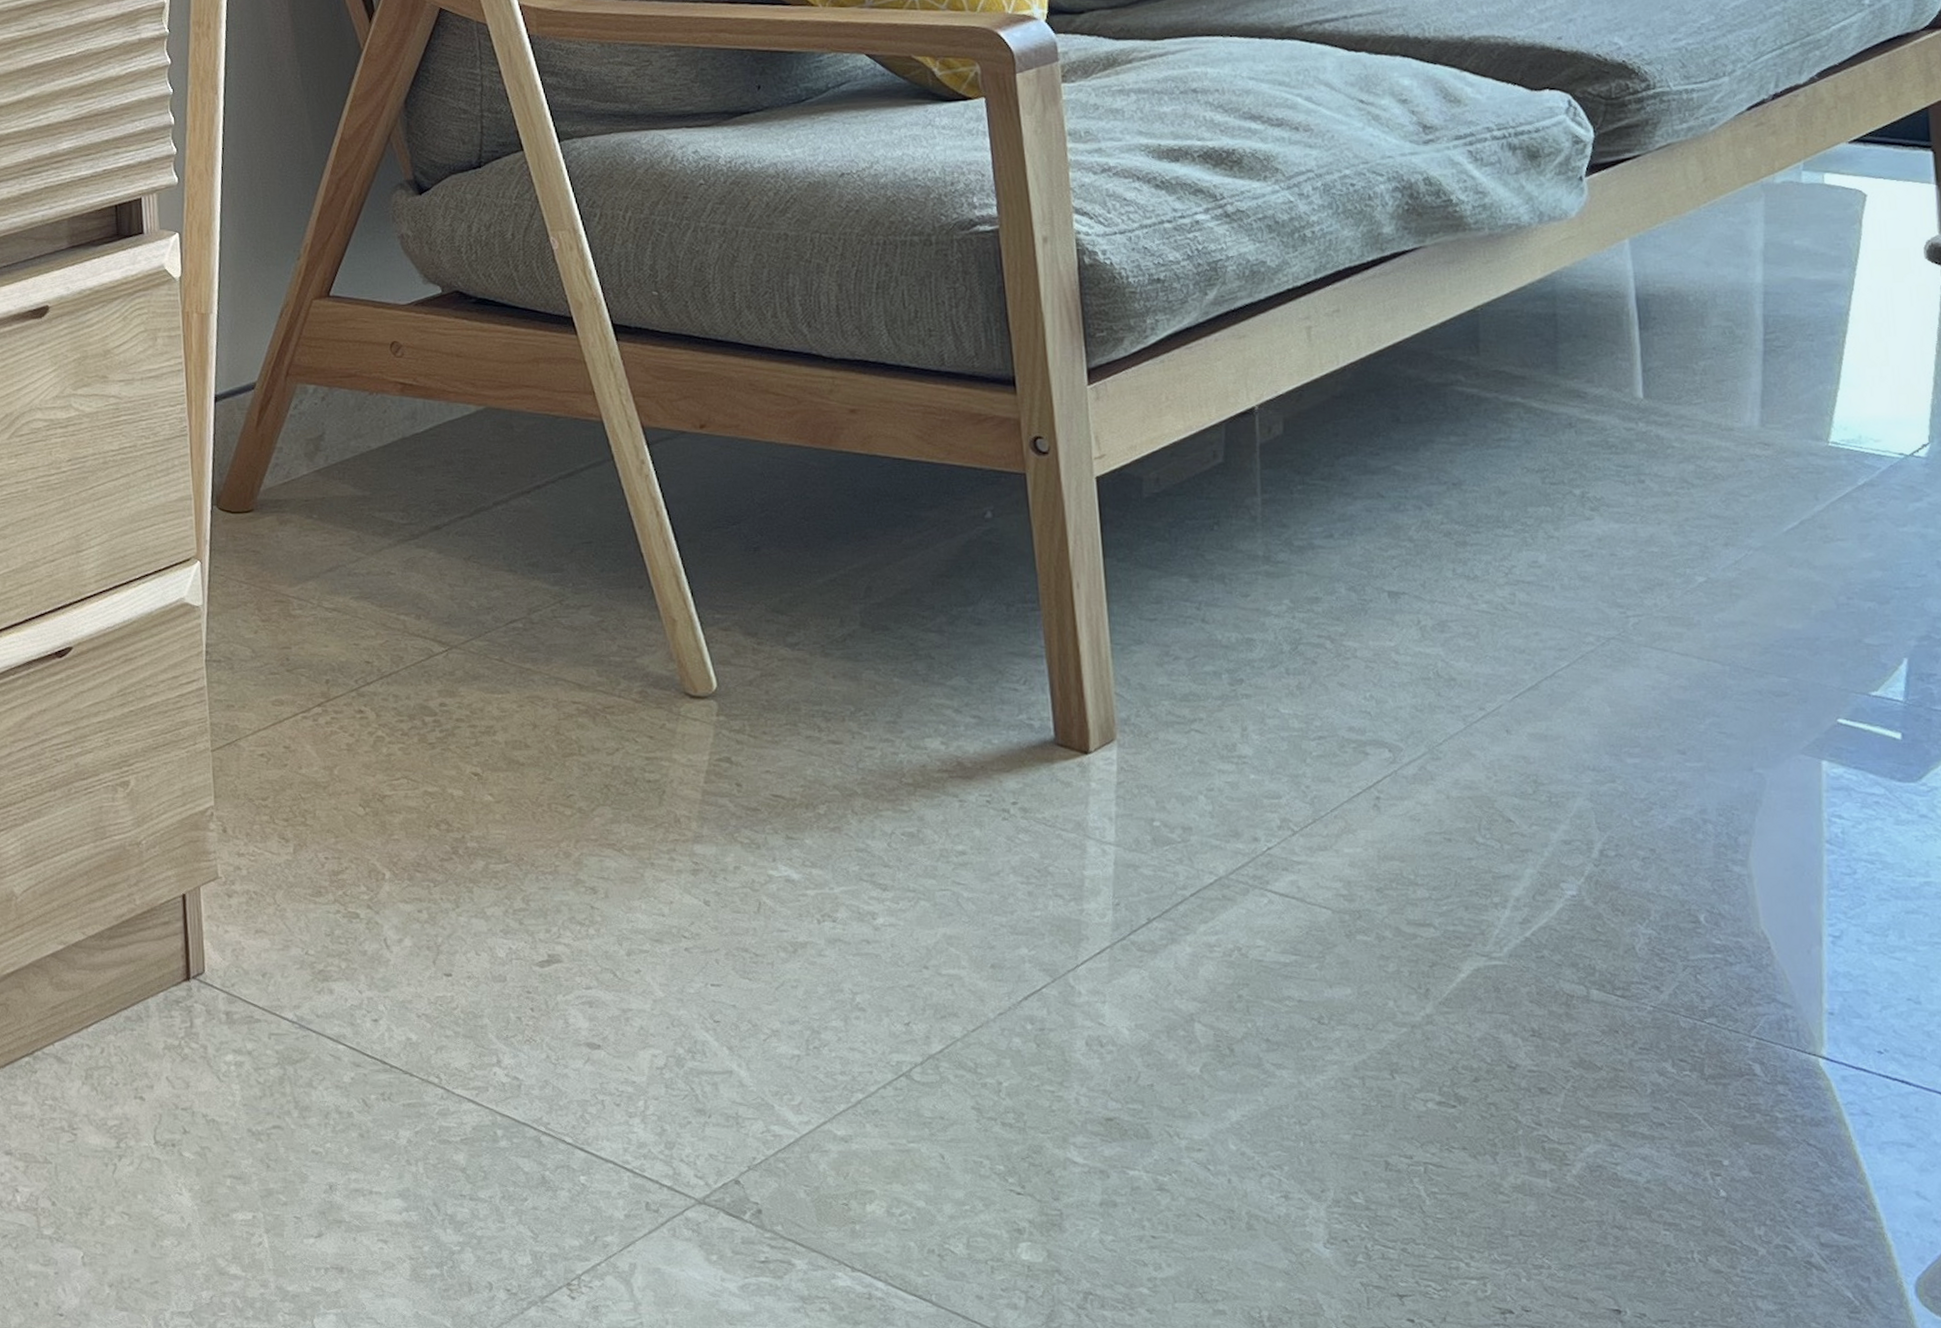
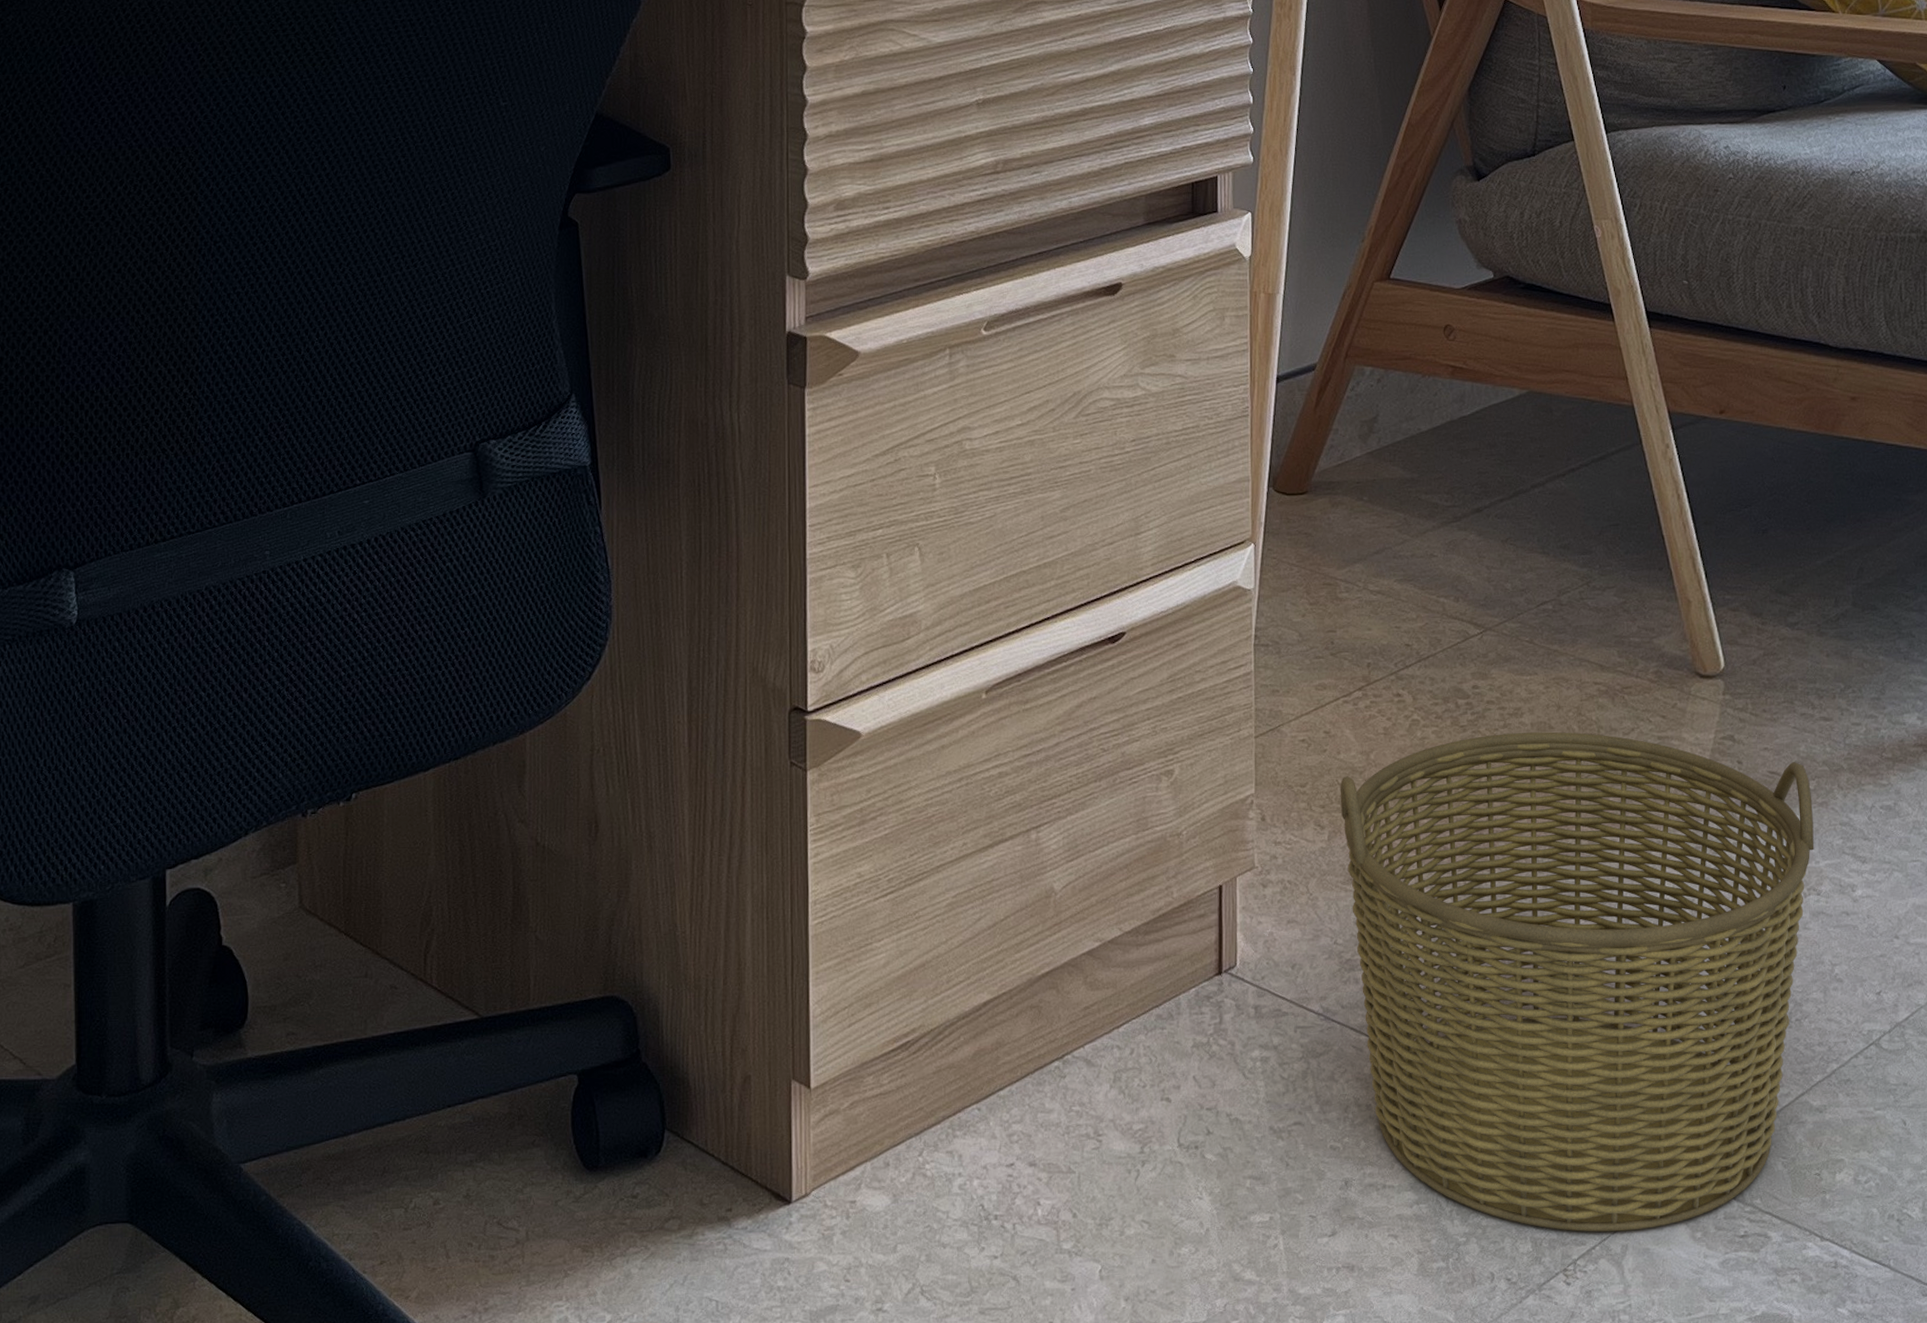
basket: none [303,750,827,1250] -> present [1340,732,1814,1232]

